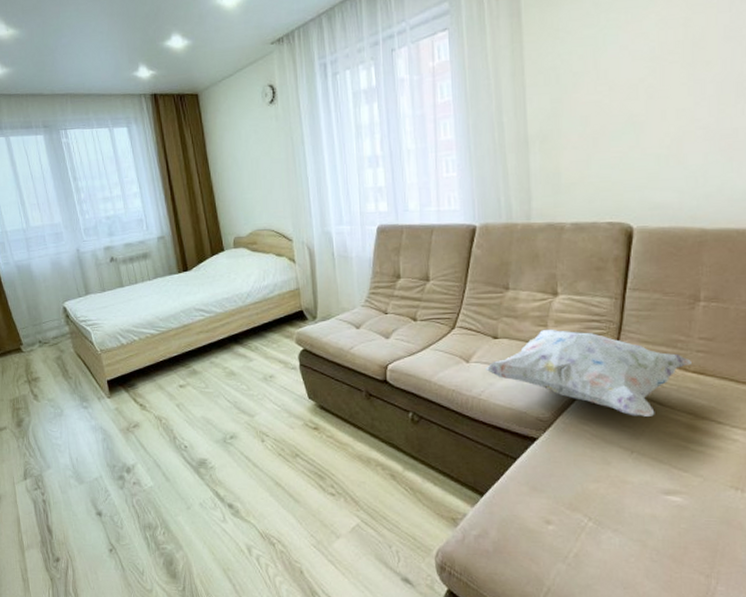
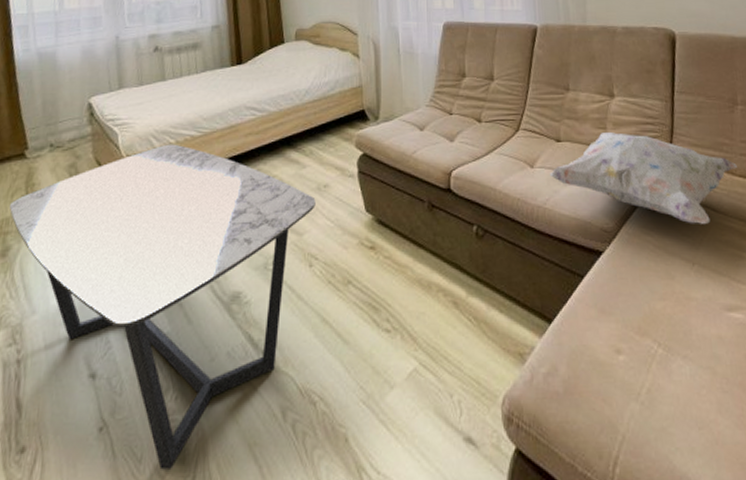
coffee table: none [16,340,263,581] -> present [9,144,316,470]

